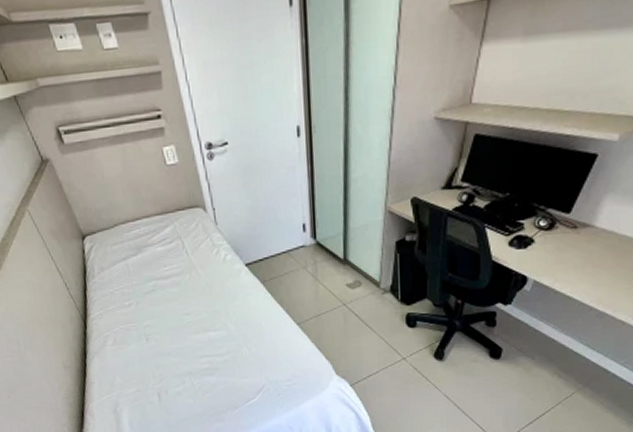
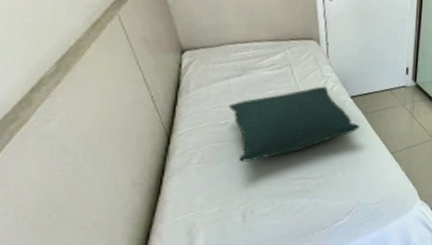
pillow: none [130,256,260,342] -> present [228,86,361,162]

